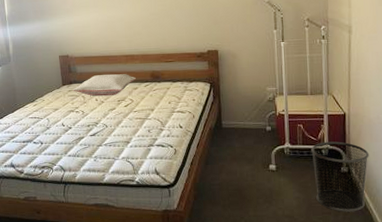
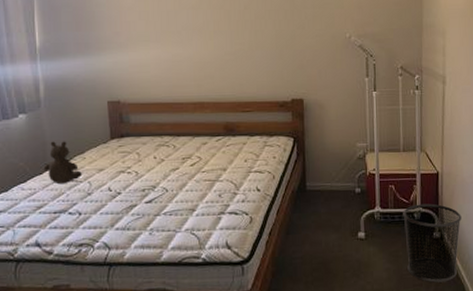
teddy bear: none [14,87,42,121] -> present [43,141,82,185]
pillow: present [72,74,137,97] -> none [123,125,207,153]

